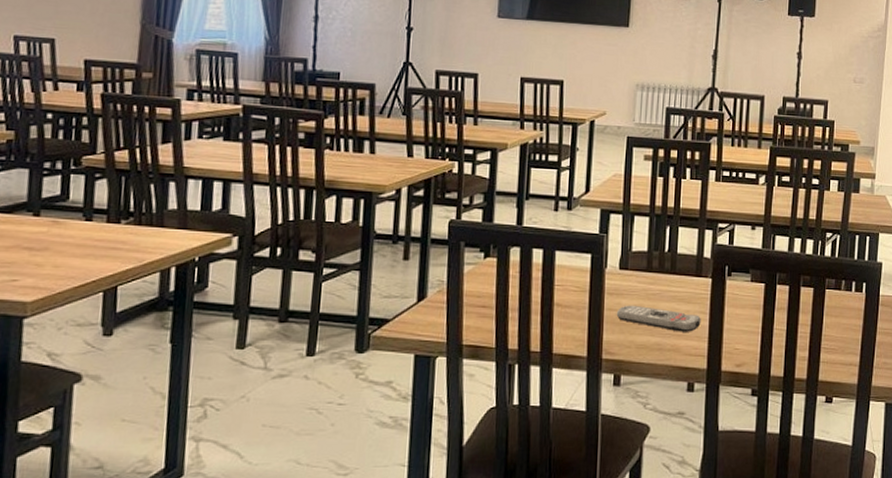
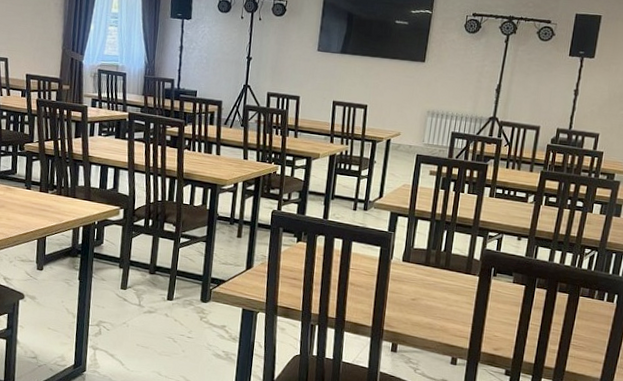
remote control: present [616,305,701,332] -> none [397,290,467,318]

